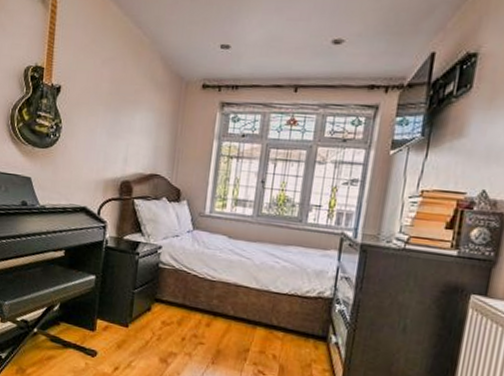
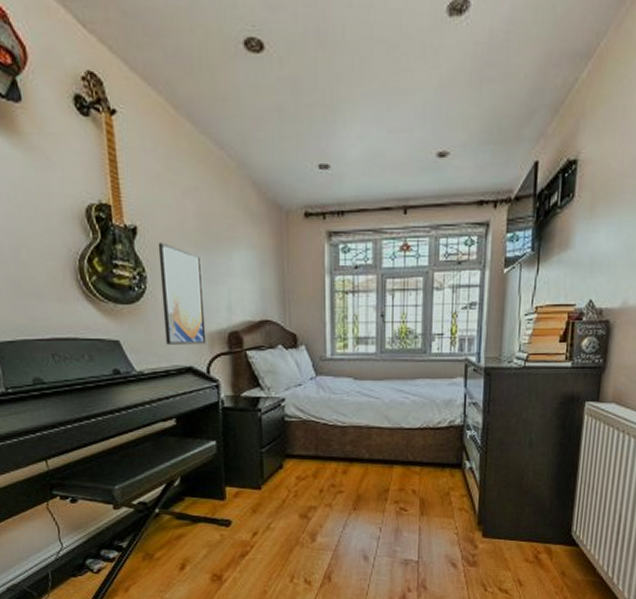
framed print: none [67,100,109,189] -> present [158,242,207,345]

